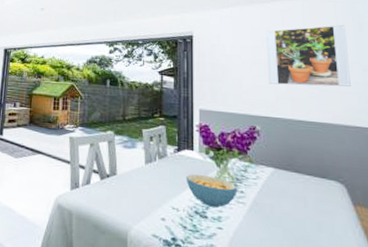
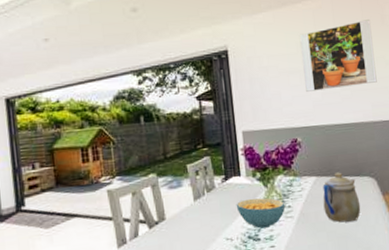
teapot: none [280,169,326,225] -> present [323,172,361,223]

